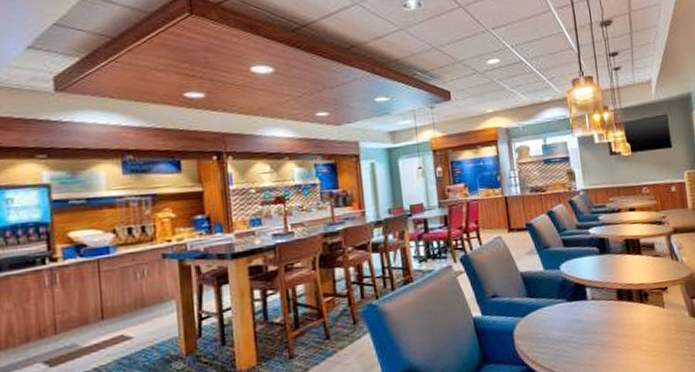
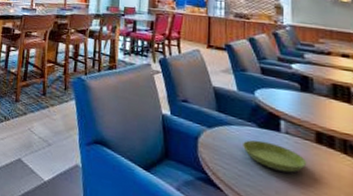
saucer: none [556,313,613,339] -> present [243,140,307,173]

